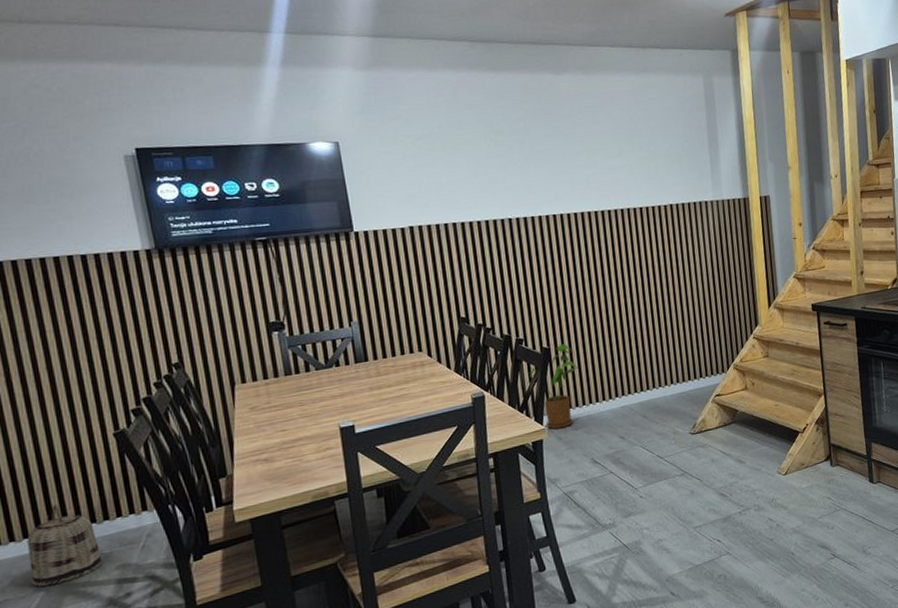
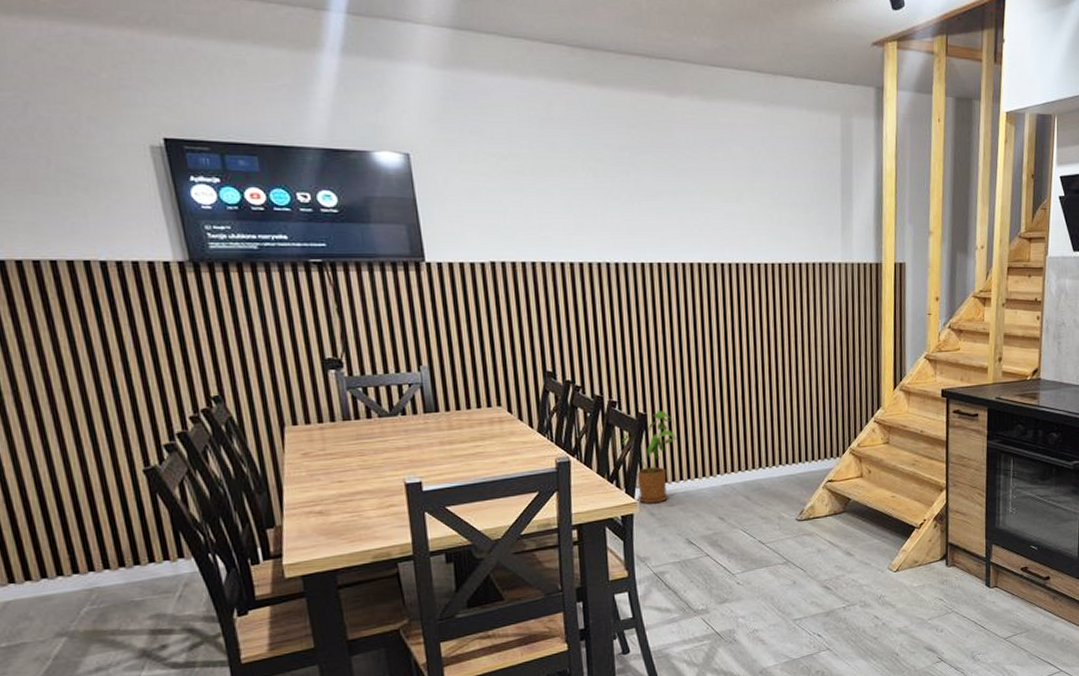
basket: present [27,504,103,587] -> none [45,544,134,632]

